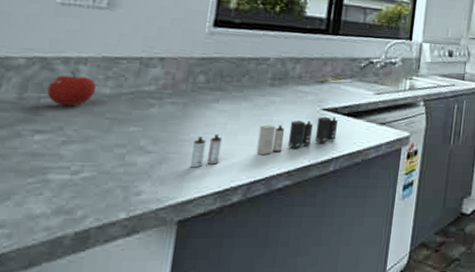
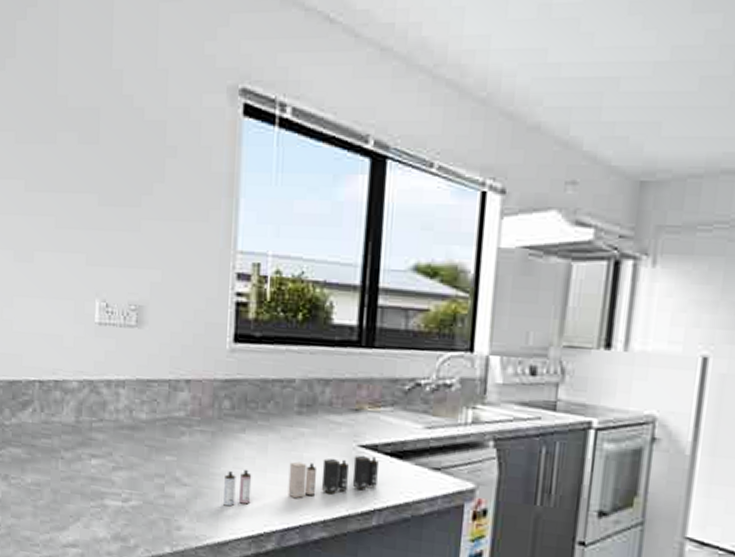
fruit: present [47,71,97,107] -> none [96,394,135,432]

